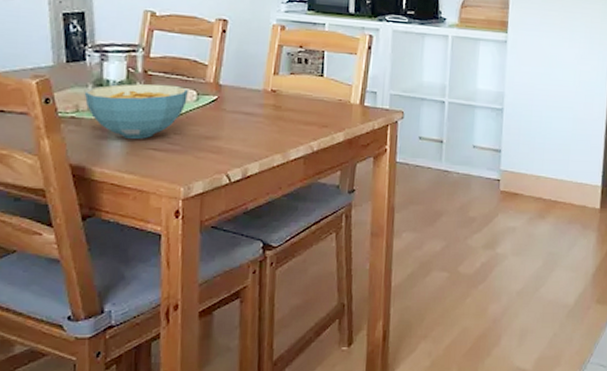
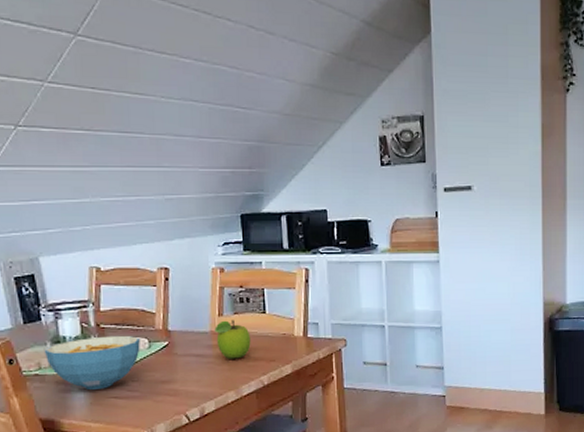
fruit: none [268,79,305,121] -> present [214,320,251,359]

